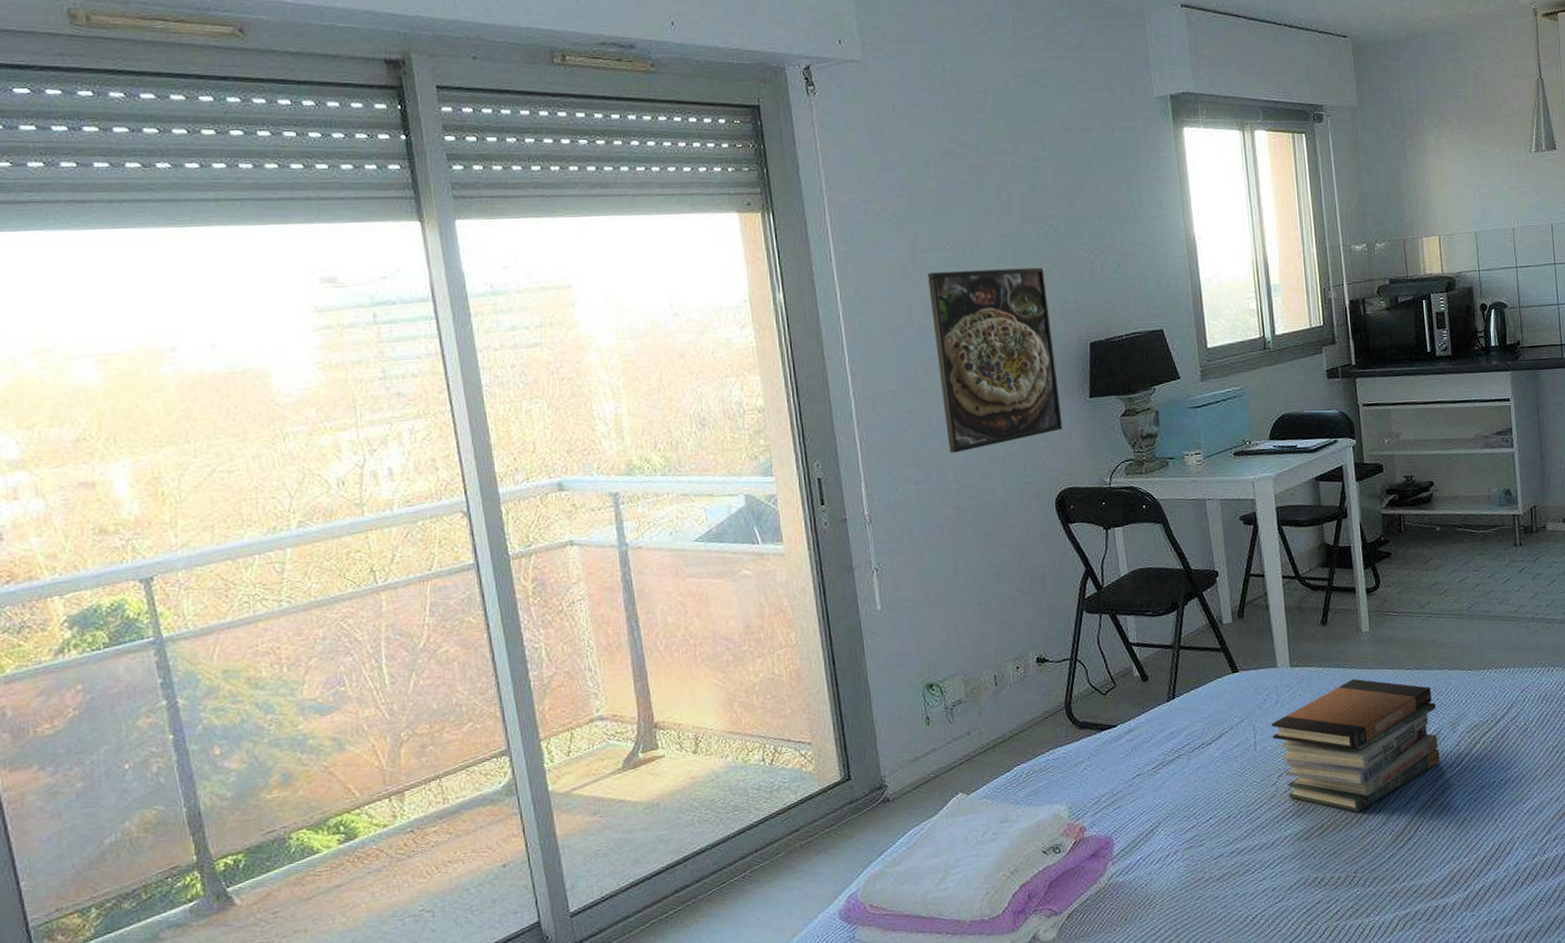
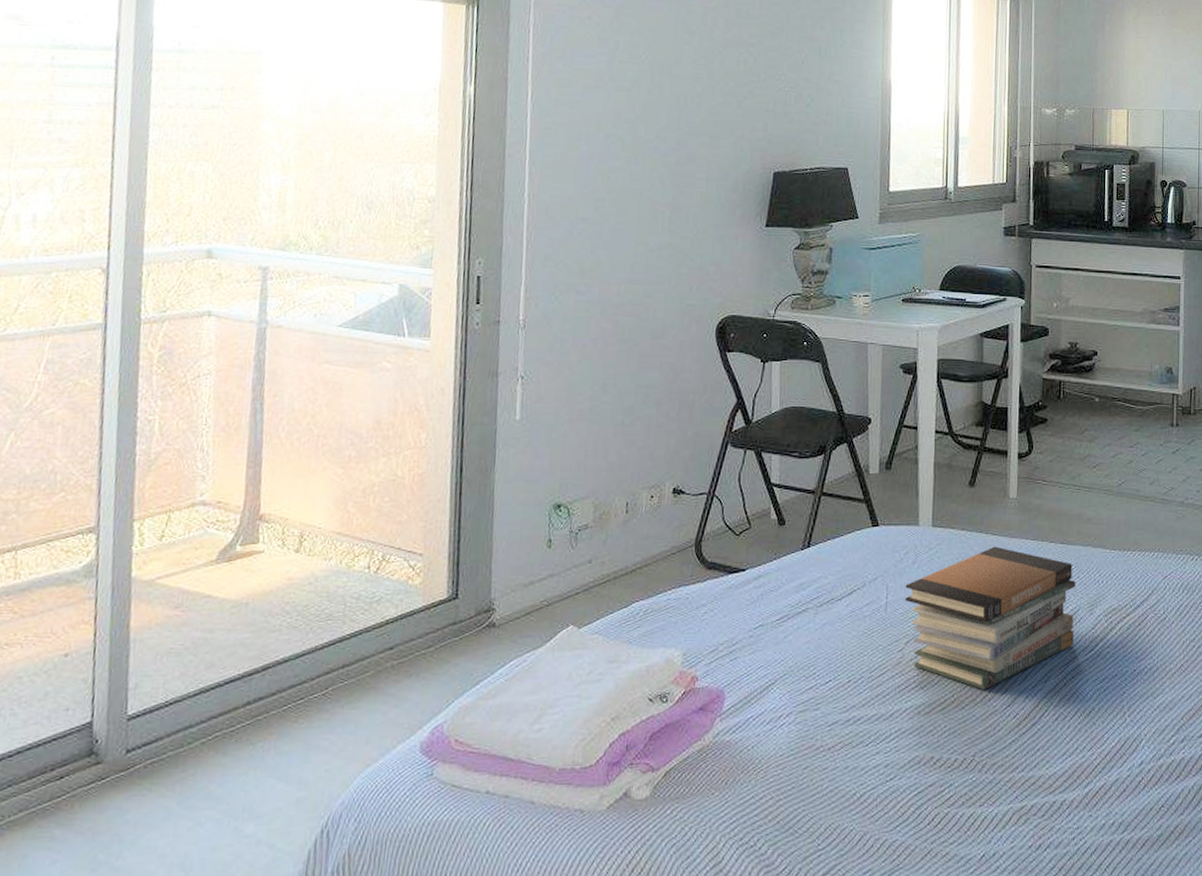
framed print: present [928,267,1063,453] -> none [616,84,739,267]

